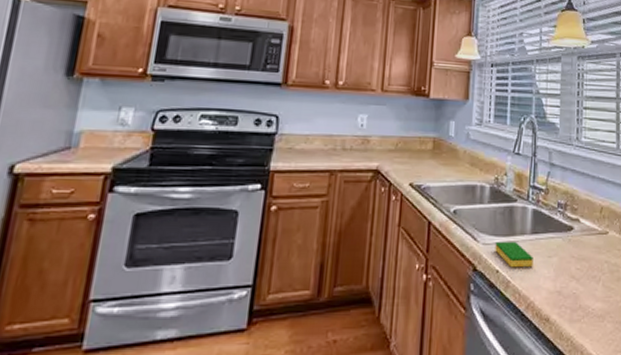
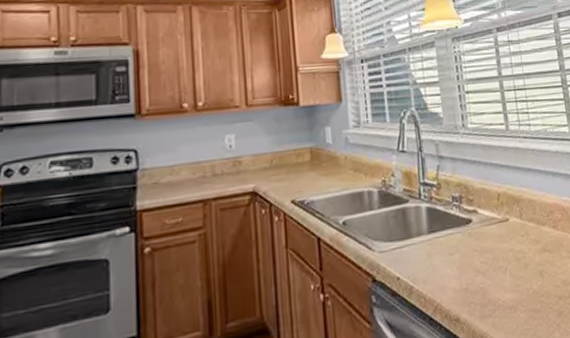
dish sponge: present [495,241,533,268] -> none [392,243,435,273]

